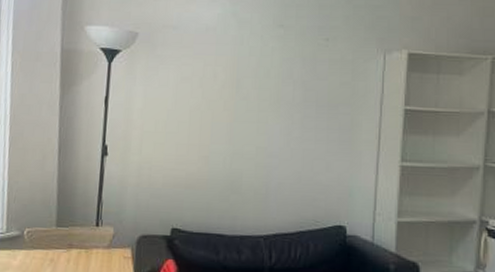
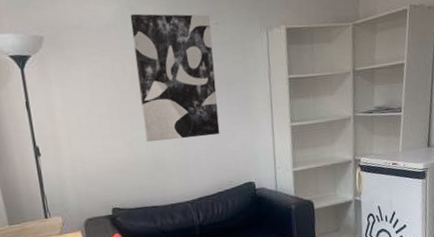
wall art: none [225,20,319,163] -> present [130,13,220,143]

